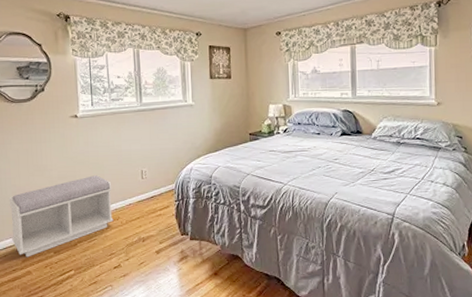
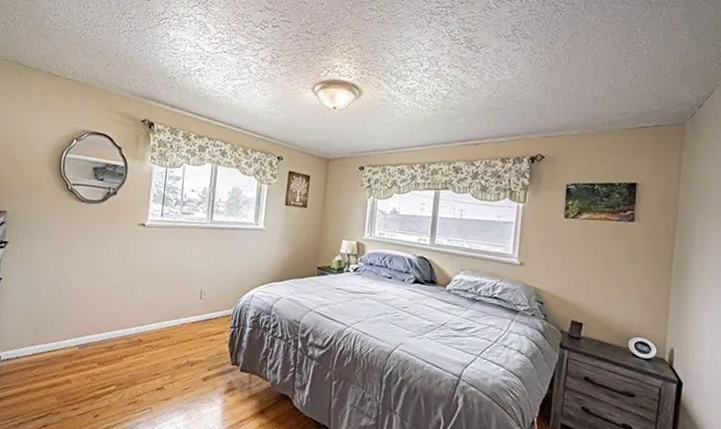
bench: present [9,175,114,258] -> none [57,288,169,365]

